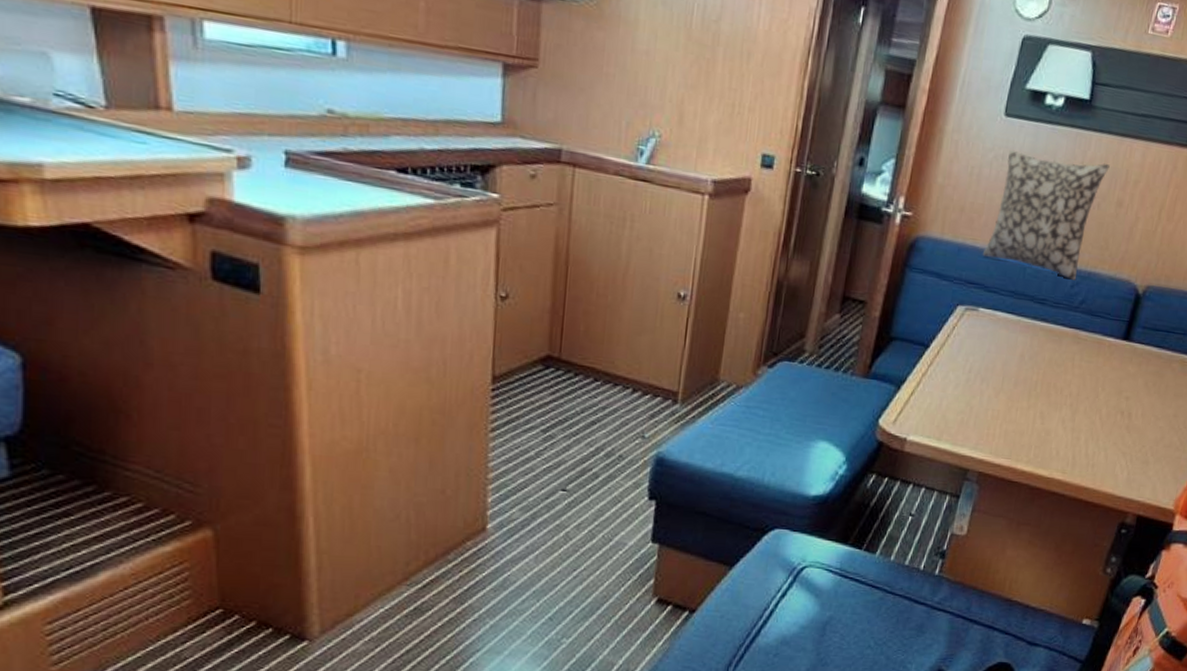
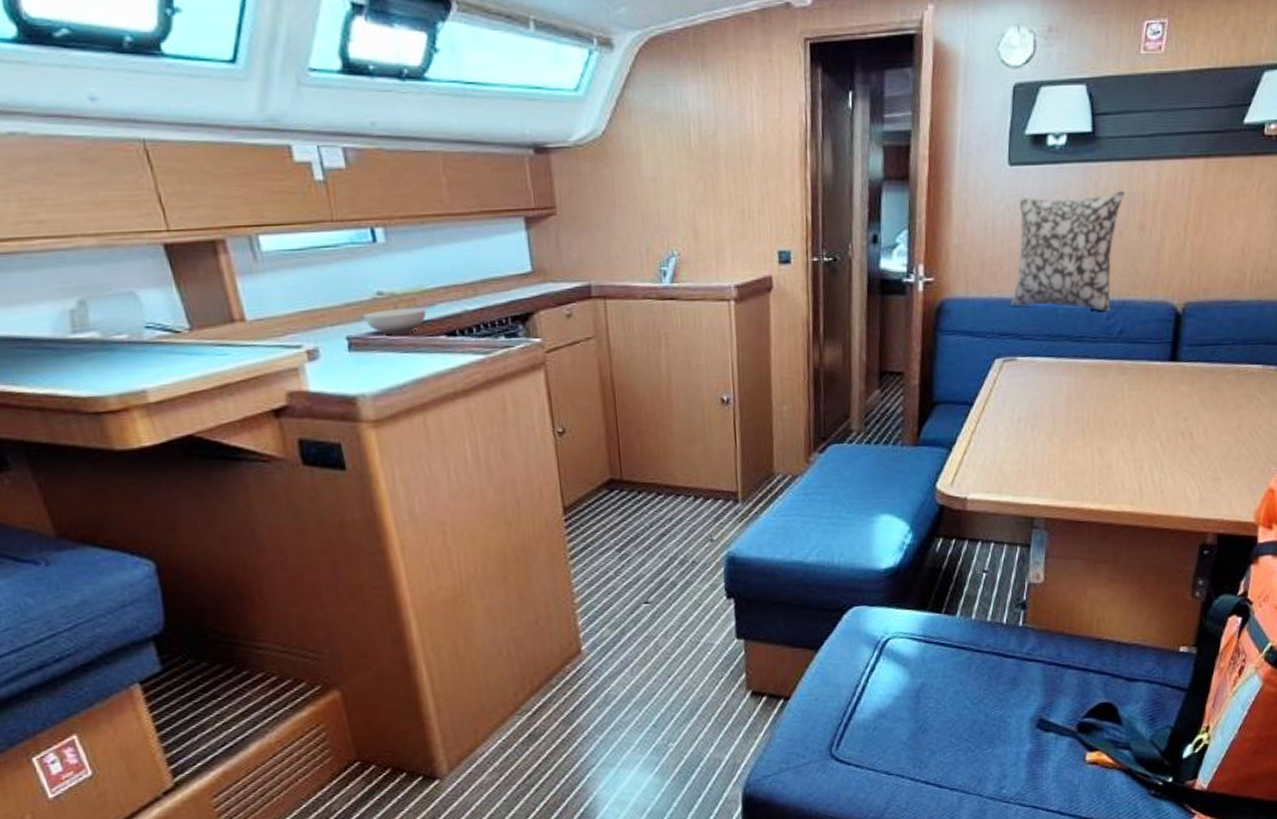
bowl: none [308,129,379,161] -> present [363,308,427,336]

